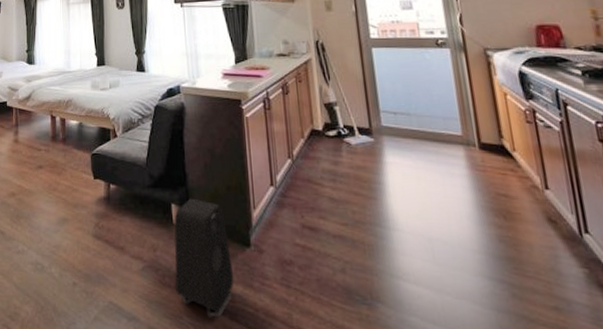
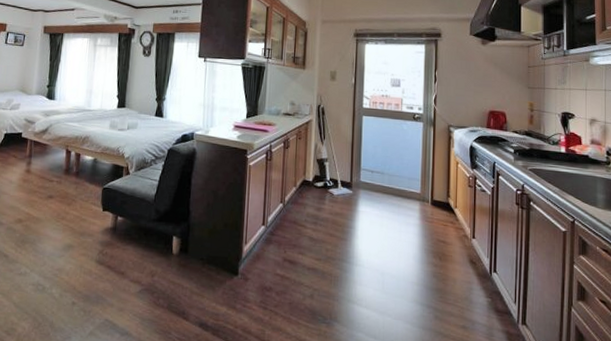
speaker: present [174,198,234,318] -> none [168,232,221,333]

